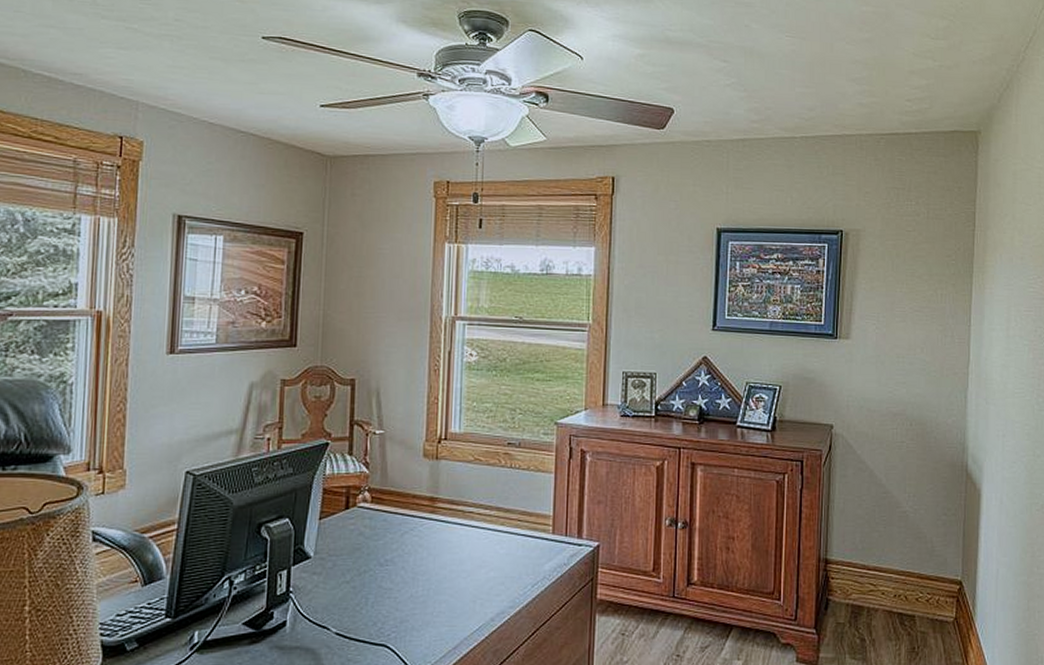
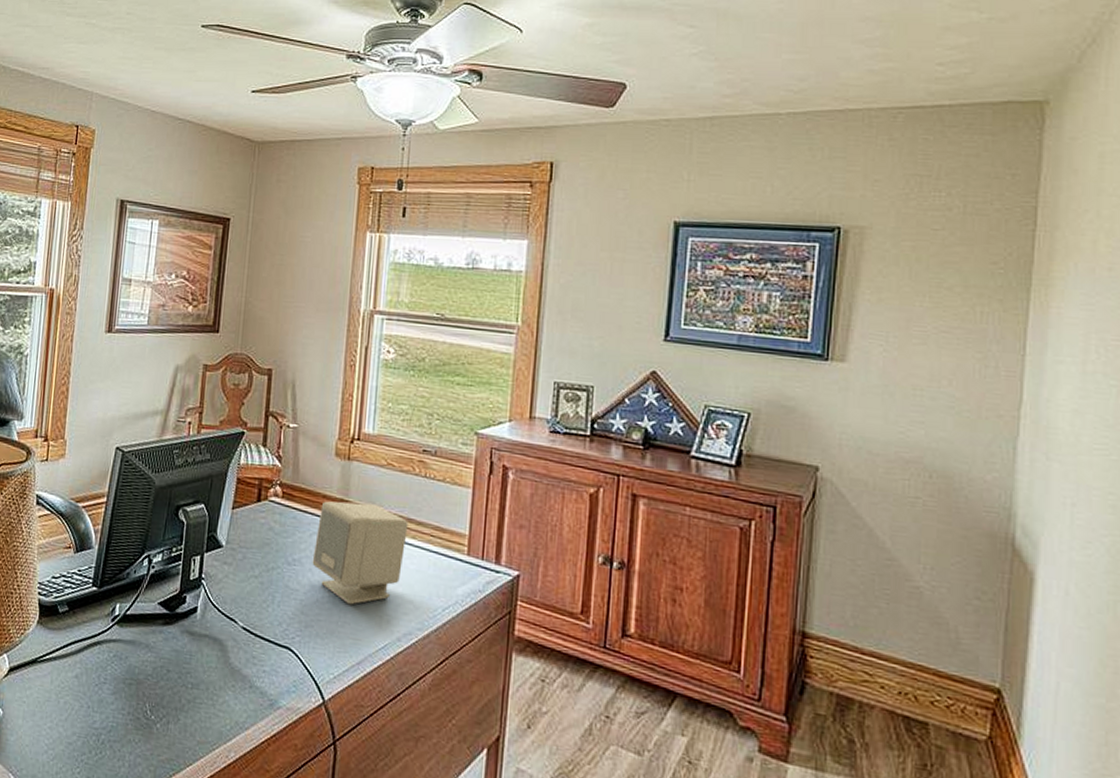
speaker: none [404,499,497,595] -> present [312,501,408,605]

